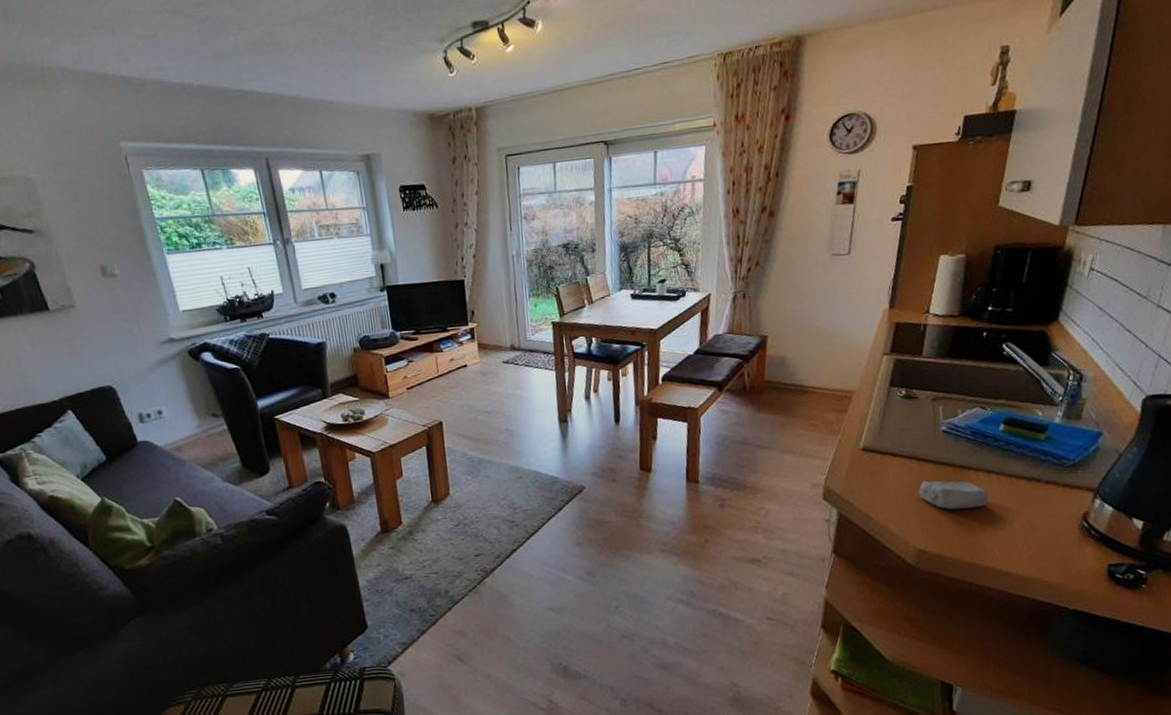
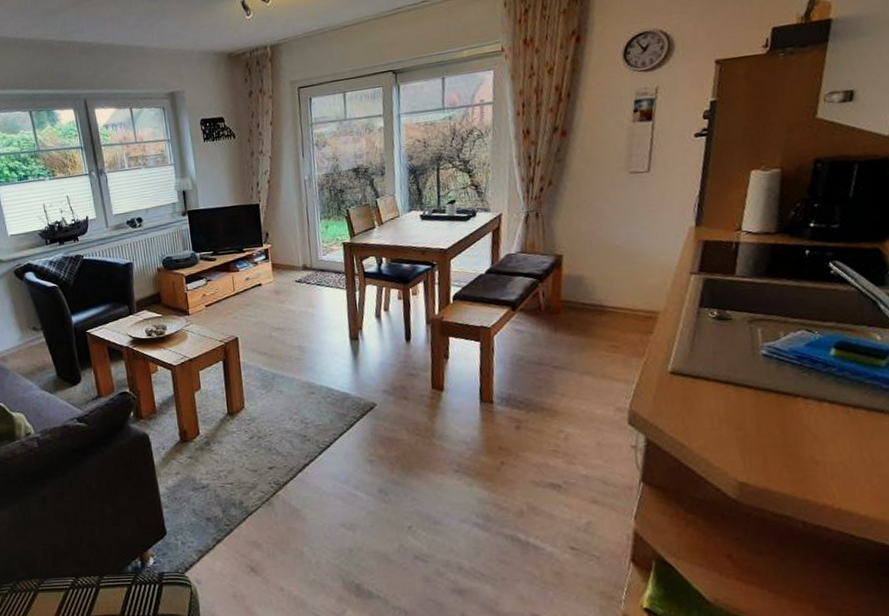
soap bar: present [918,480,989,510] -> none [737,407,822,440]

